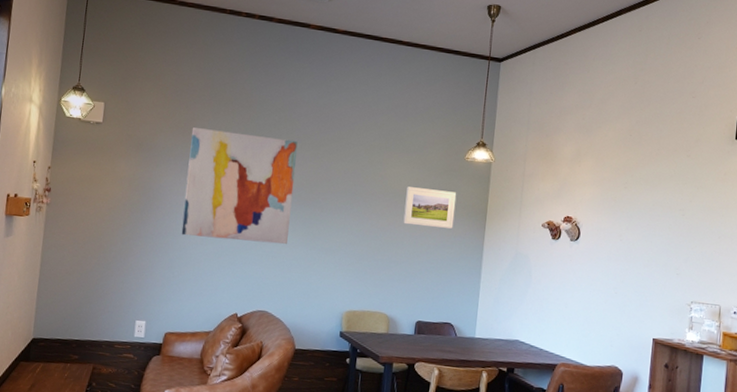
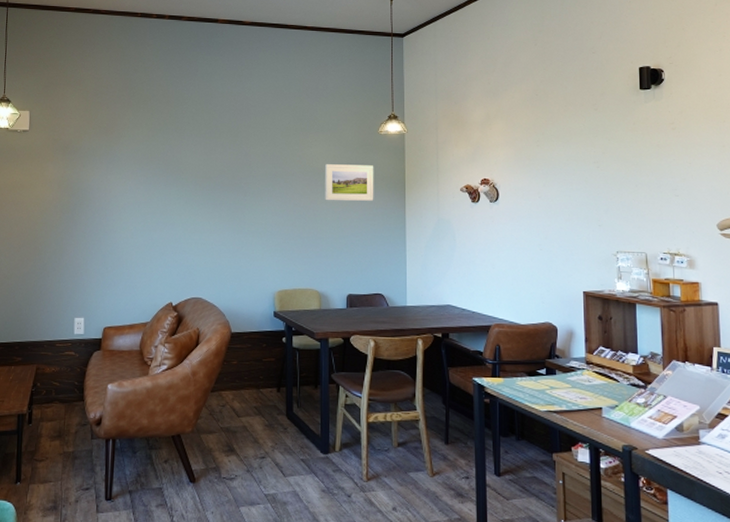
wall art: present [181,127,298,245] -> none [112,127,216,231]

